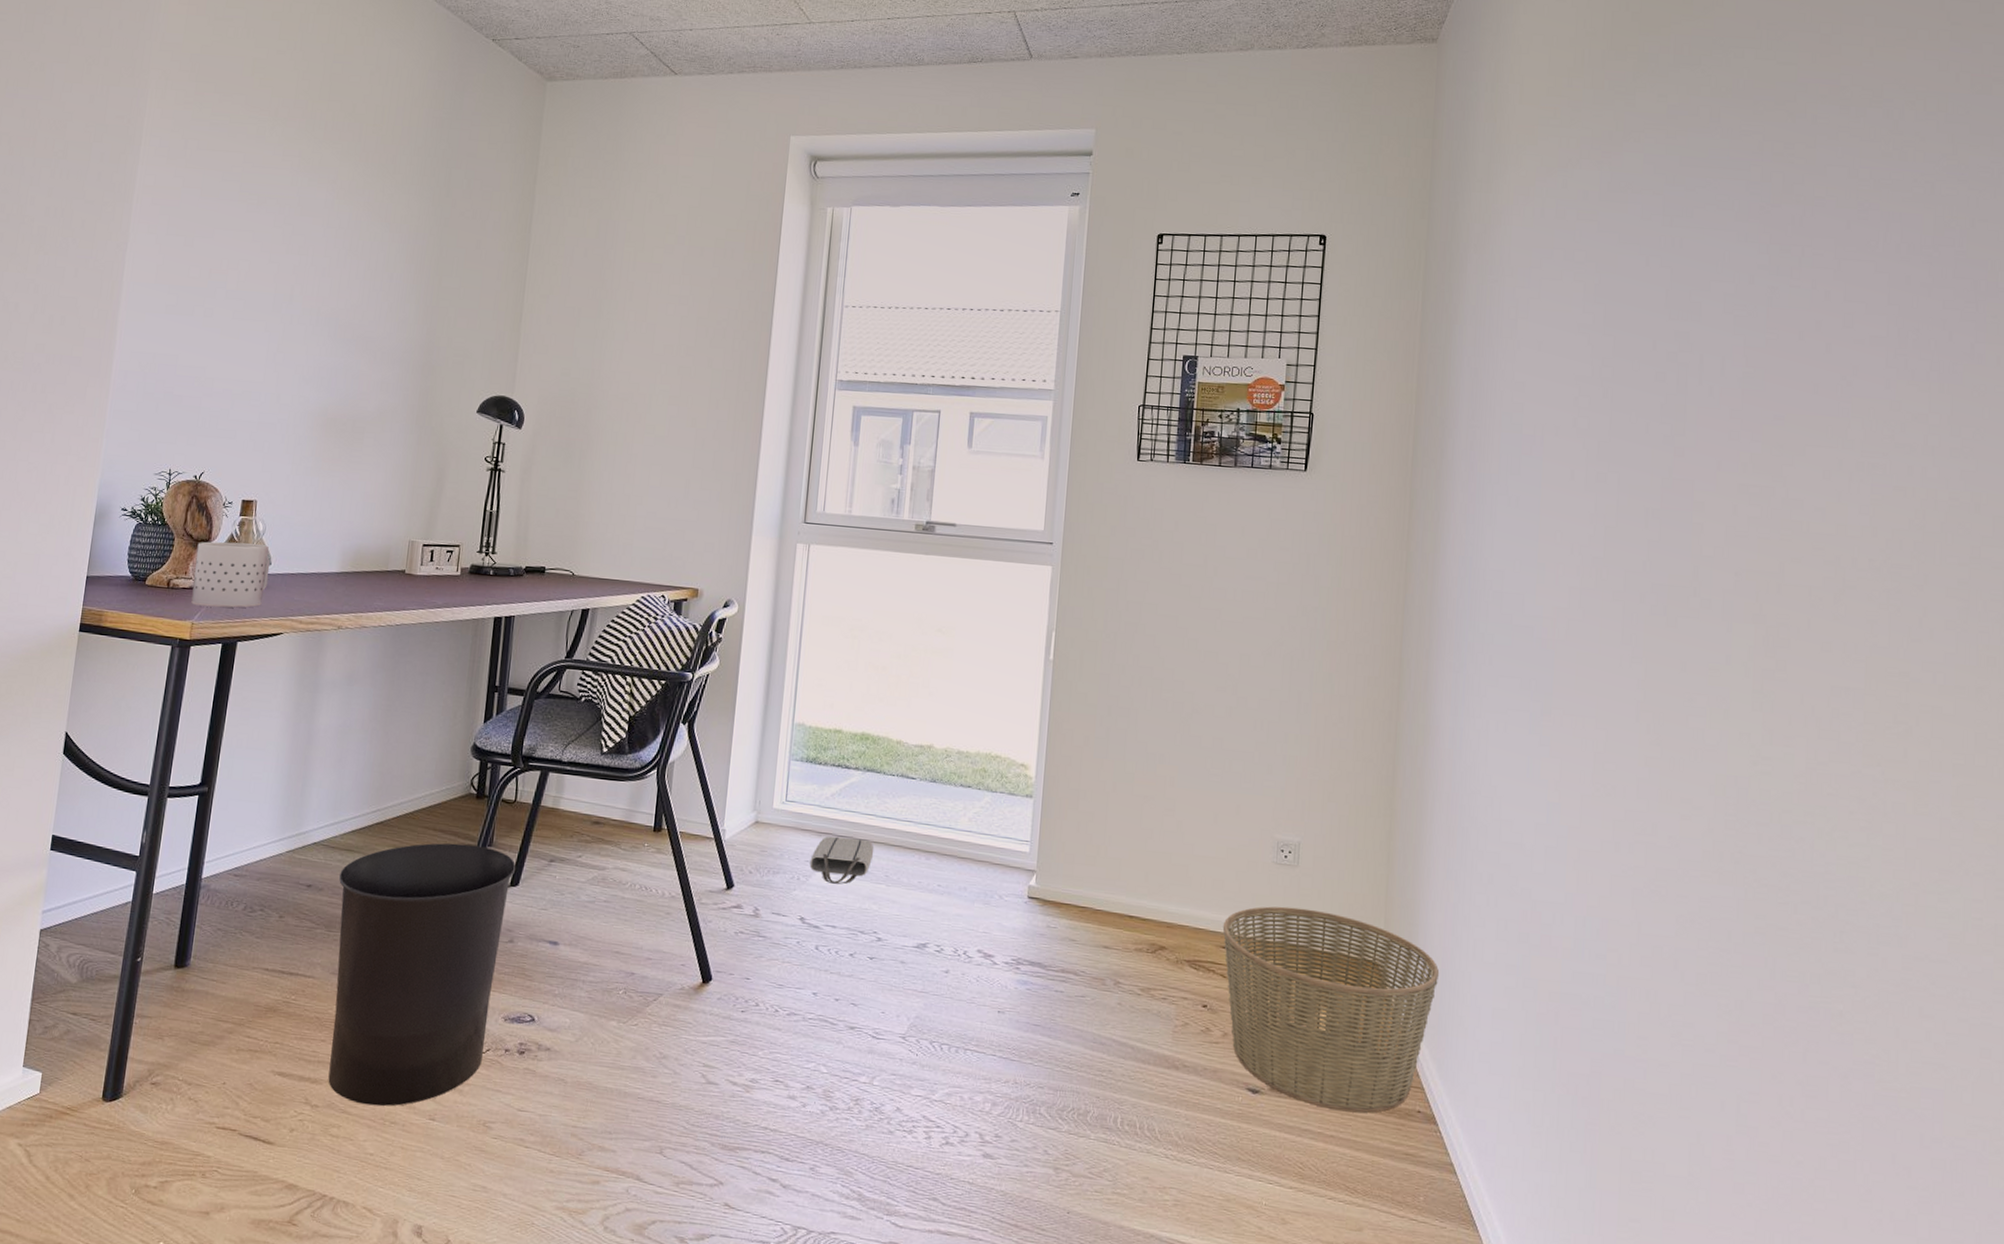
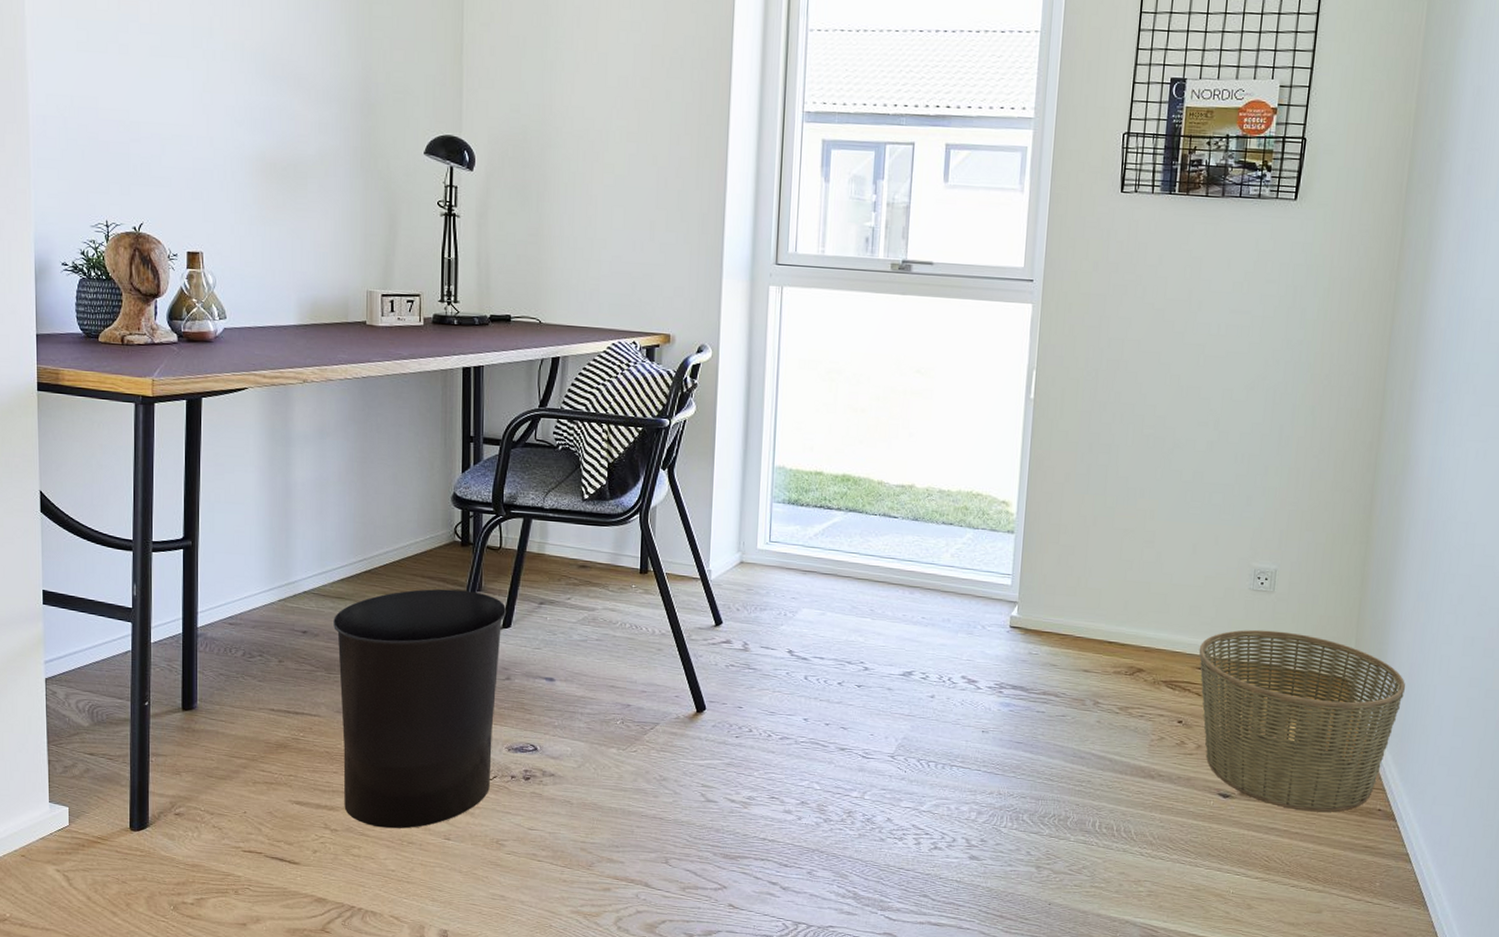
mug: present [191,541,271,608] -> none [147,295,225,364]
tote bag: present [809,836,875,885] -> none [796,574,859,619]

